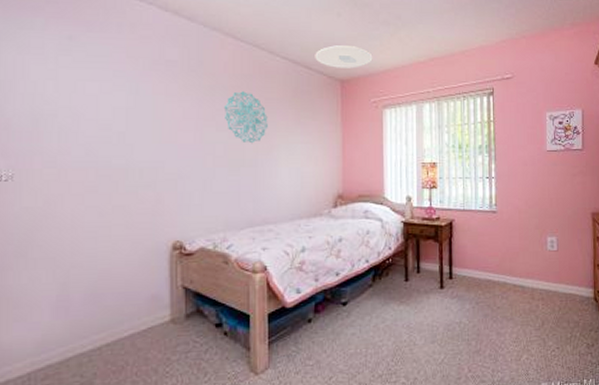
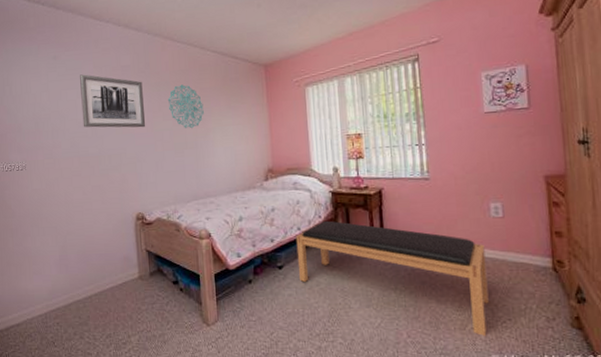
wall art: none [105,64,194,138] -> present [80,74,146,128]
ceiling light: present [315,45,373,69] -> none [240,32,293,55]
bench: none [363,252,542,365] -> present [296,220,489,336]

